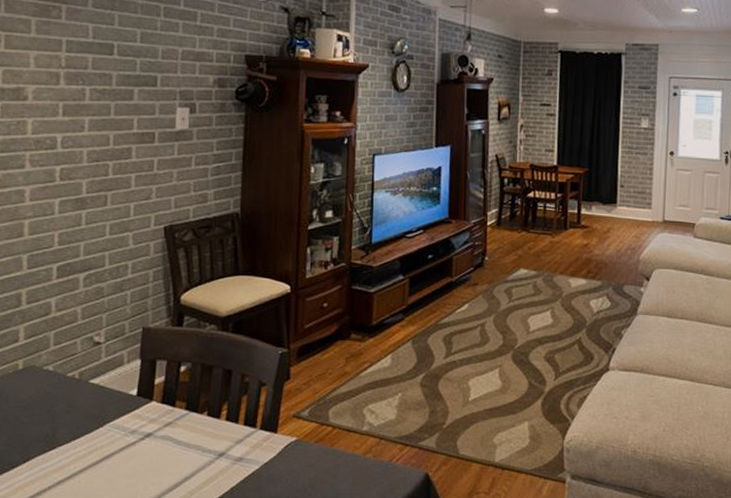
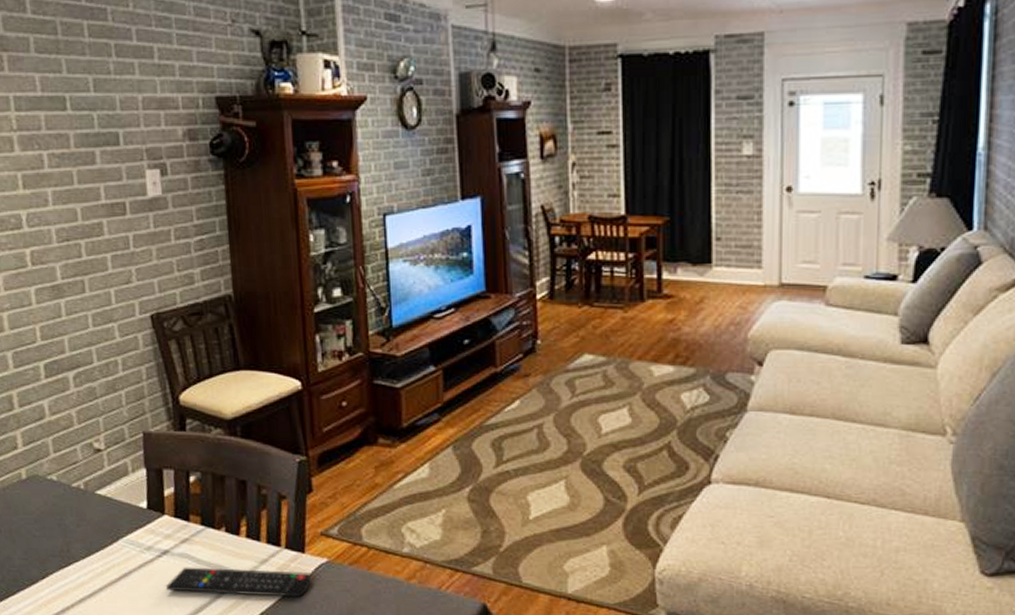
remote control: none [144,448,280,473] -> present [165,567,311,597]

